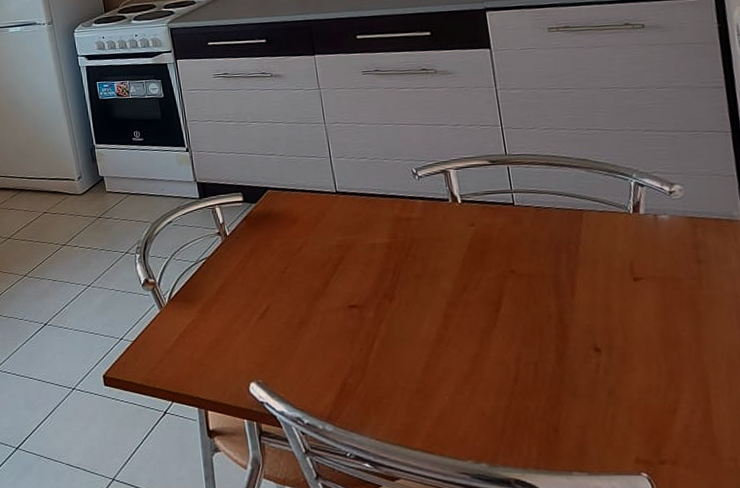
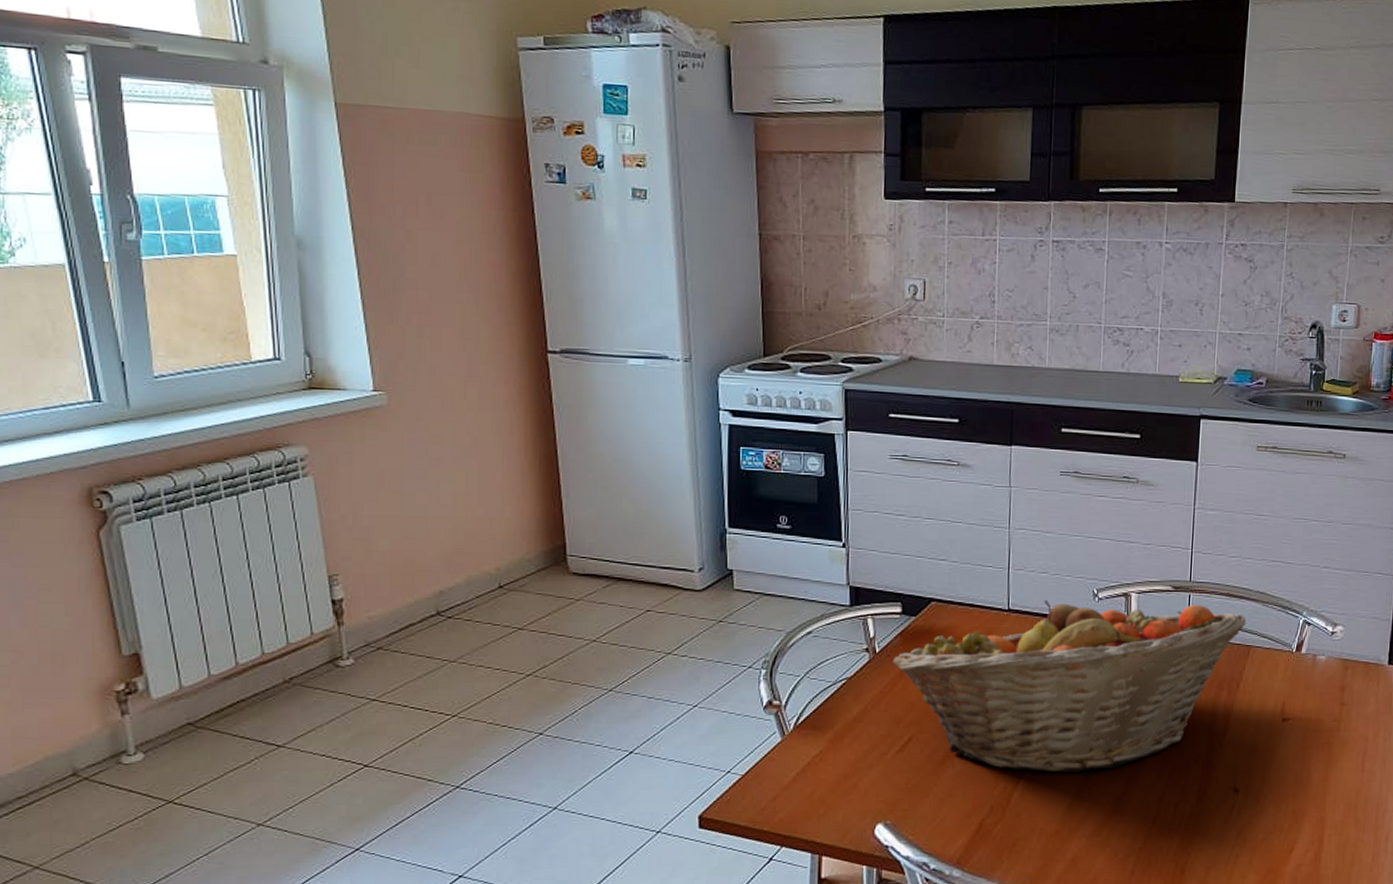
fruit basket: none [242,175,573,335] -> present [892,599,1247,773]

